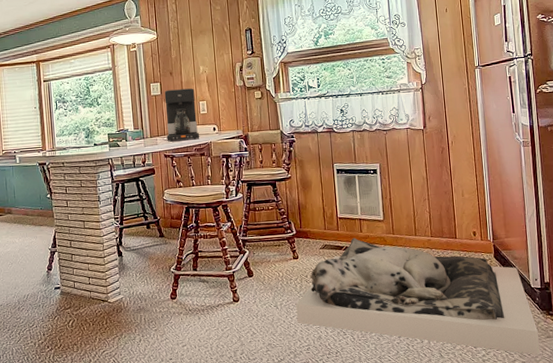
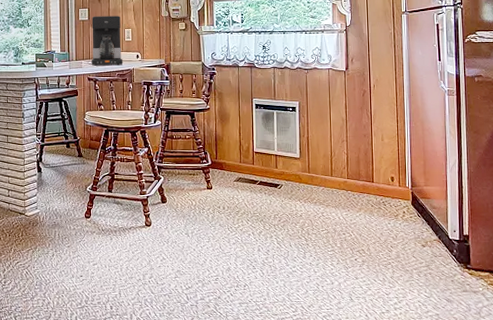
dog bed: present [296,238,541,356] -> none [207,173,456,309]

